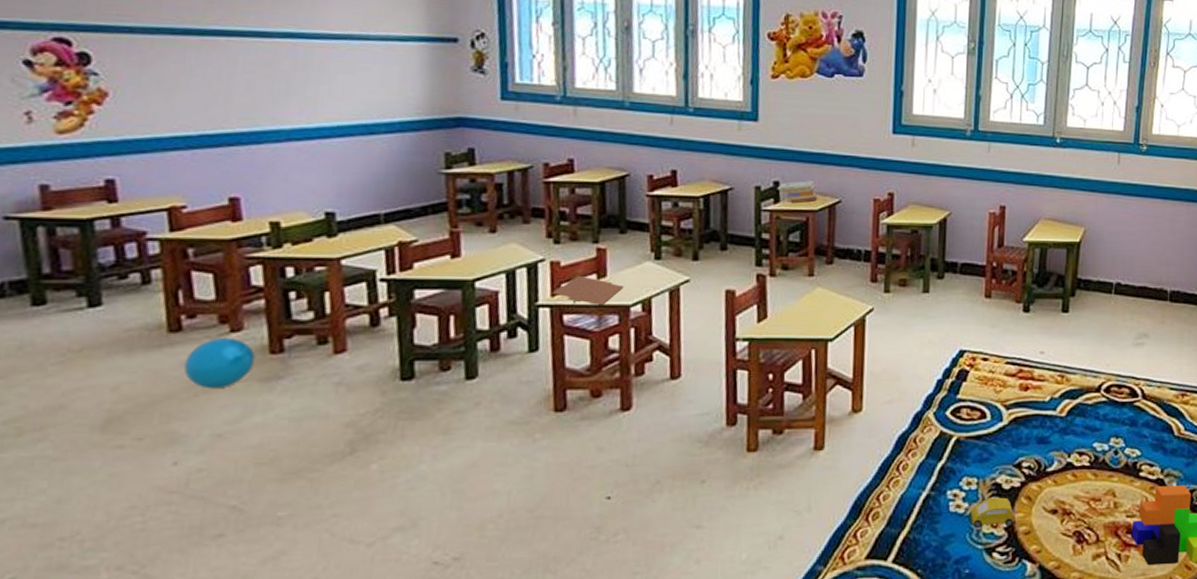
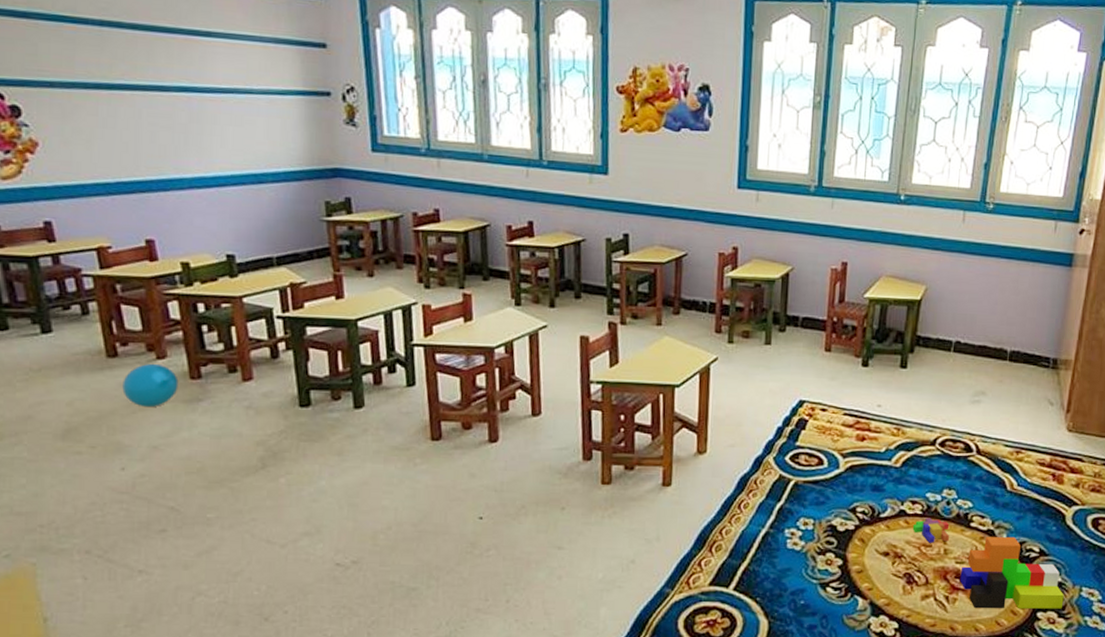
papers: present [552,276,624,305] -> none [424,319,488,346]
books: present [777,180,817,204] -> none [626,233,664,256]
toy car: present [970,497,1014,529] -> none [806,538,848,565]
toy blocks: none [1080,469,1118,497] -> present [912,518,950,543]

